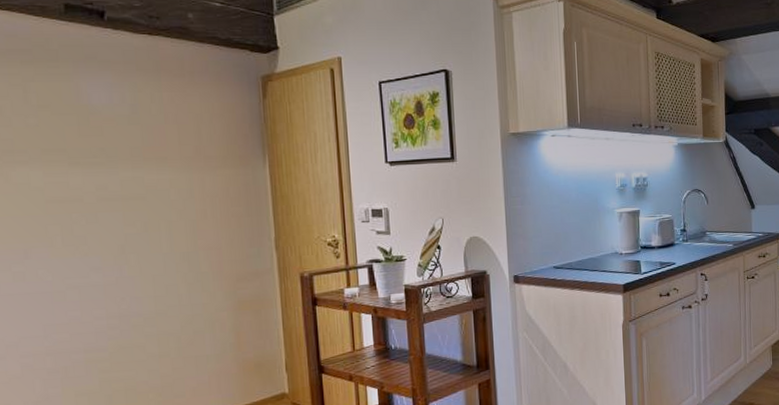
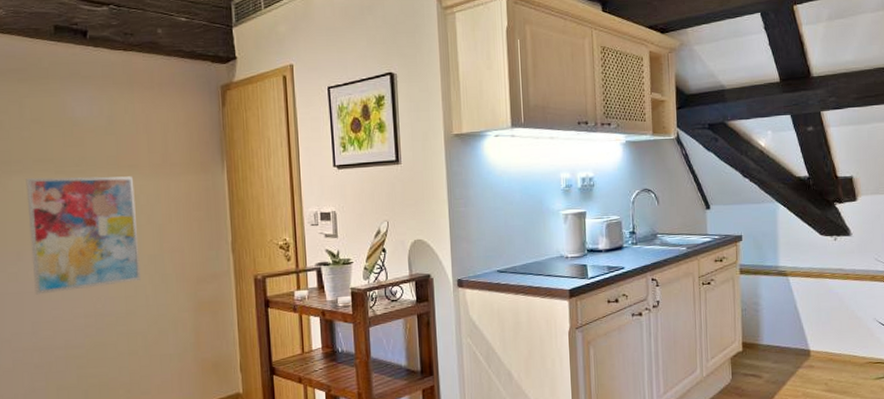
wall art: none [33,169,172,295] -> present [26,176,141,295]

